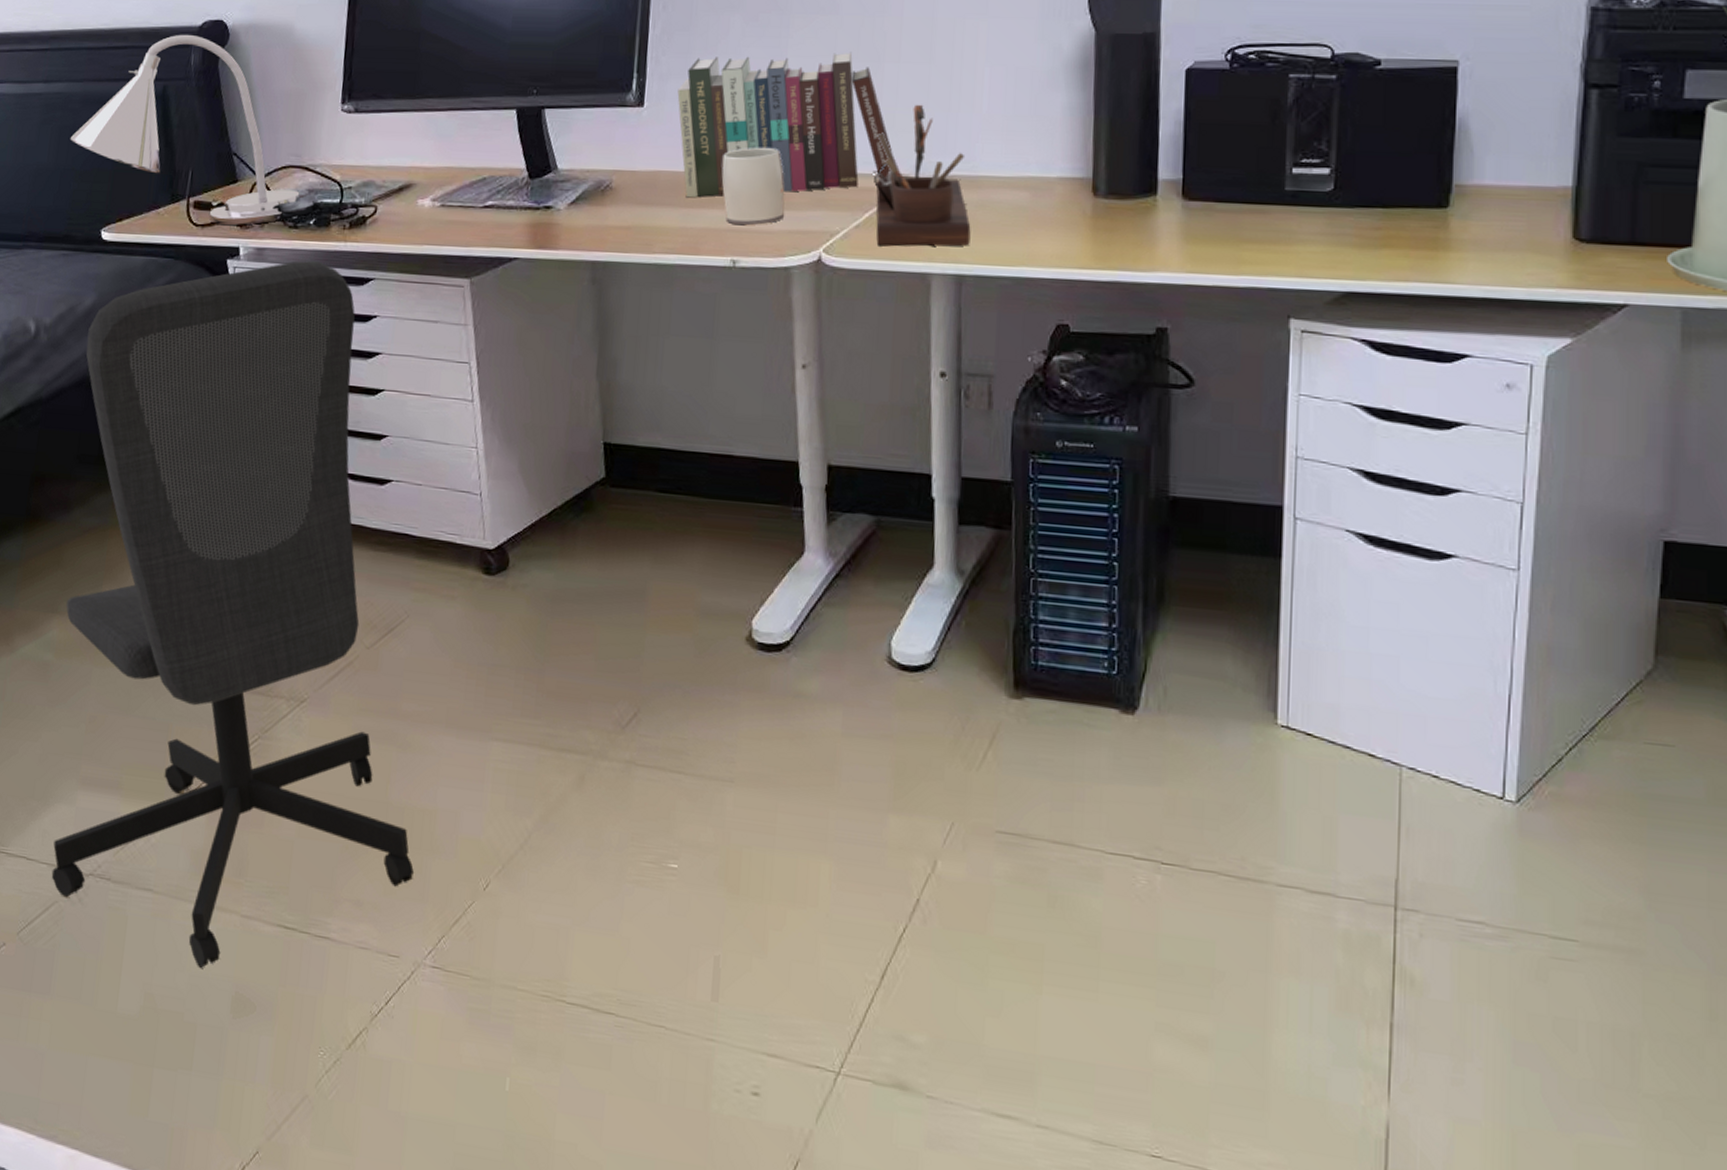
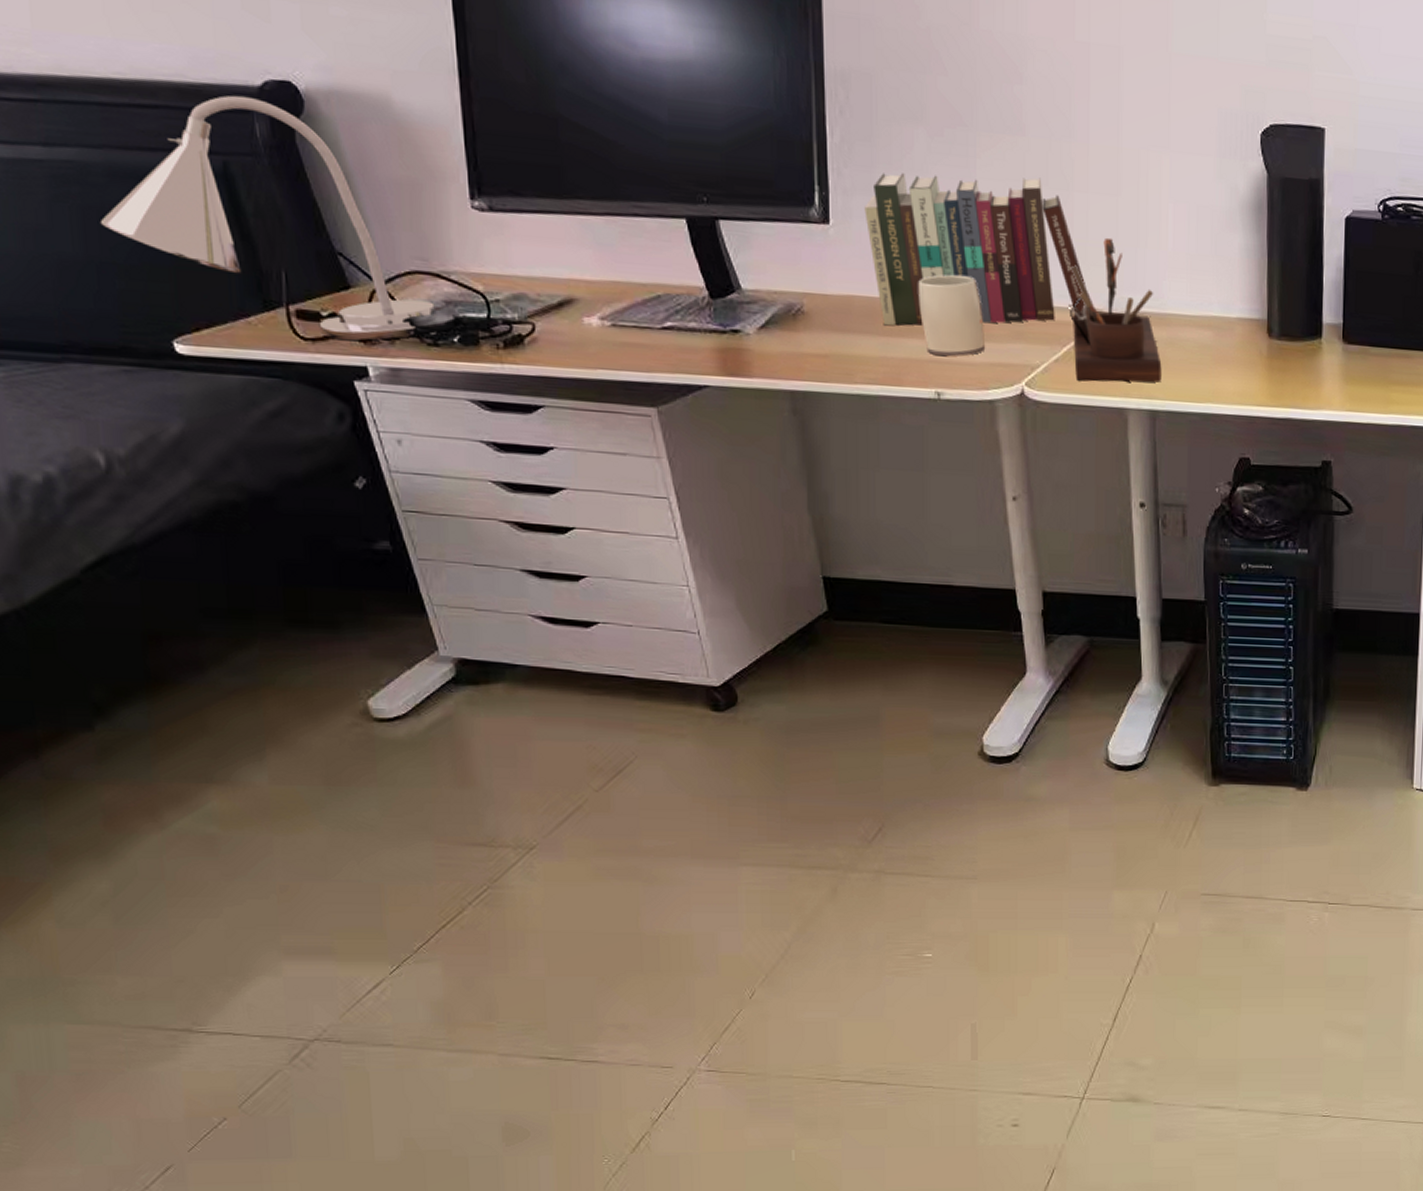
office chair: present [51,261,415,968] -> none [182,384,678,1107]

